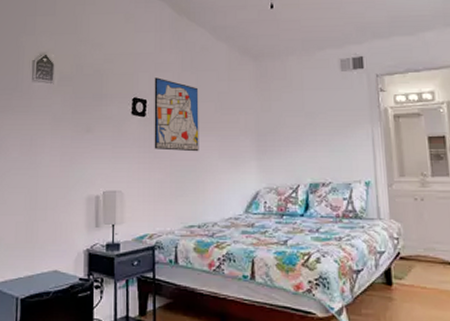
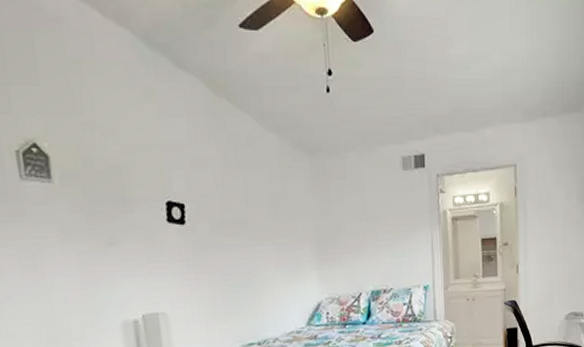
wall art: present [154,77,199,152] -> none [191,176,253,264]

